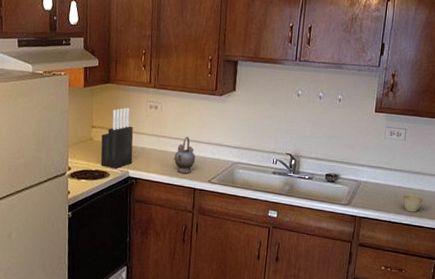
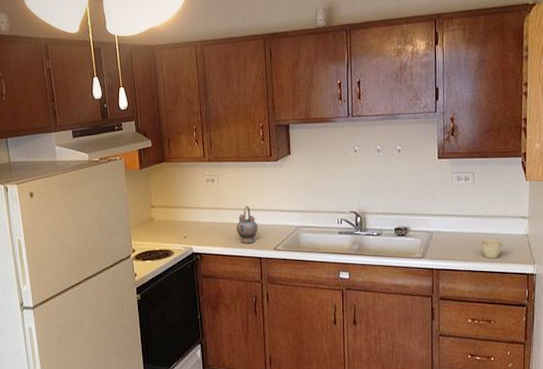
knife block: present [100,107,133,169] -> none [161,183,195,247]

